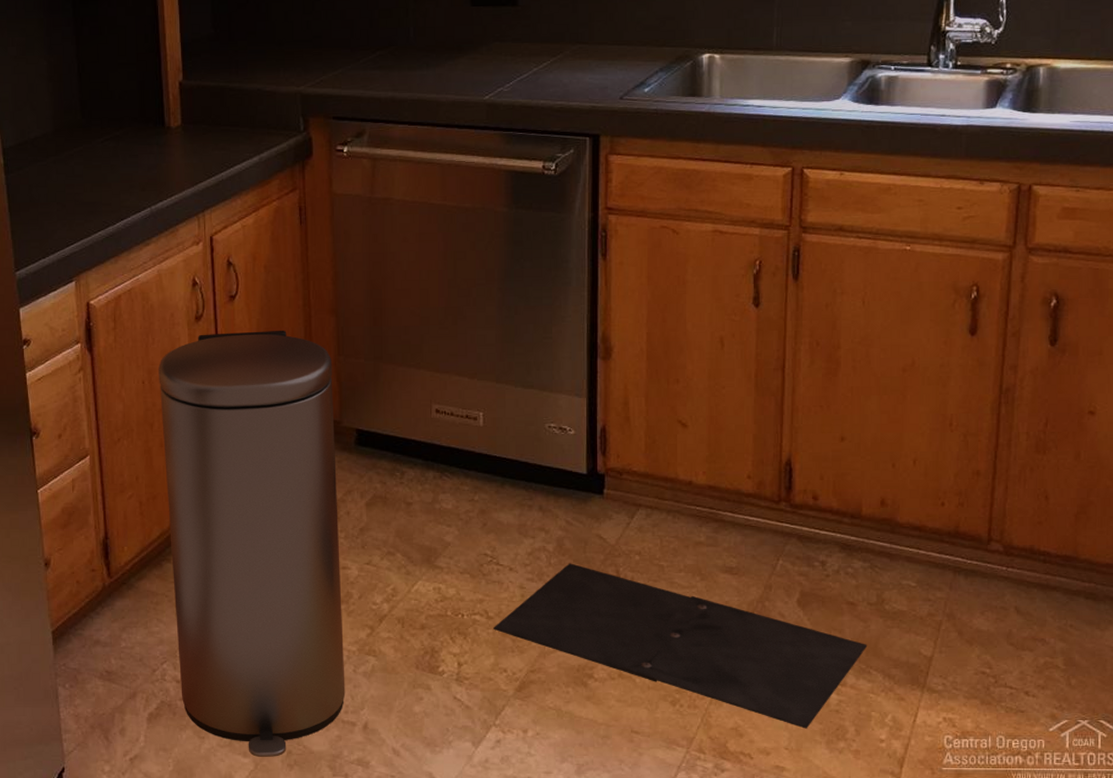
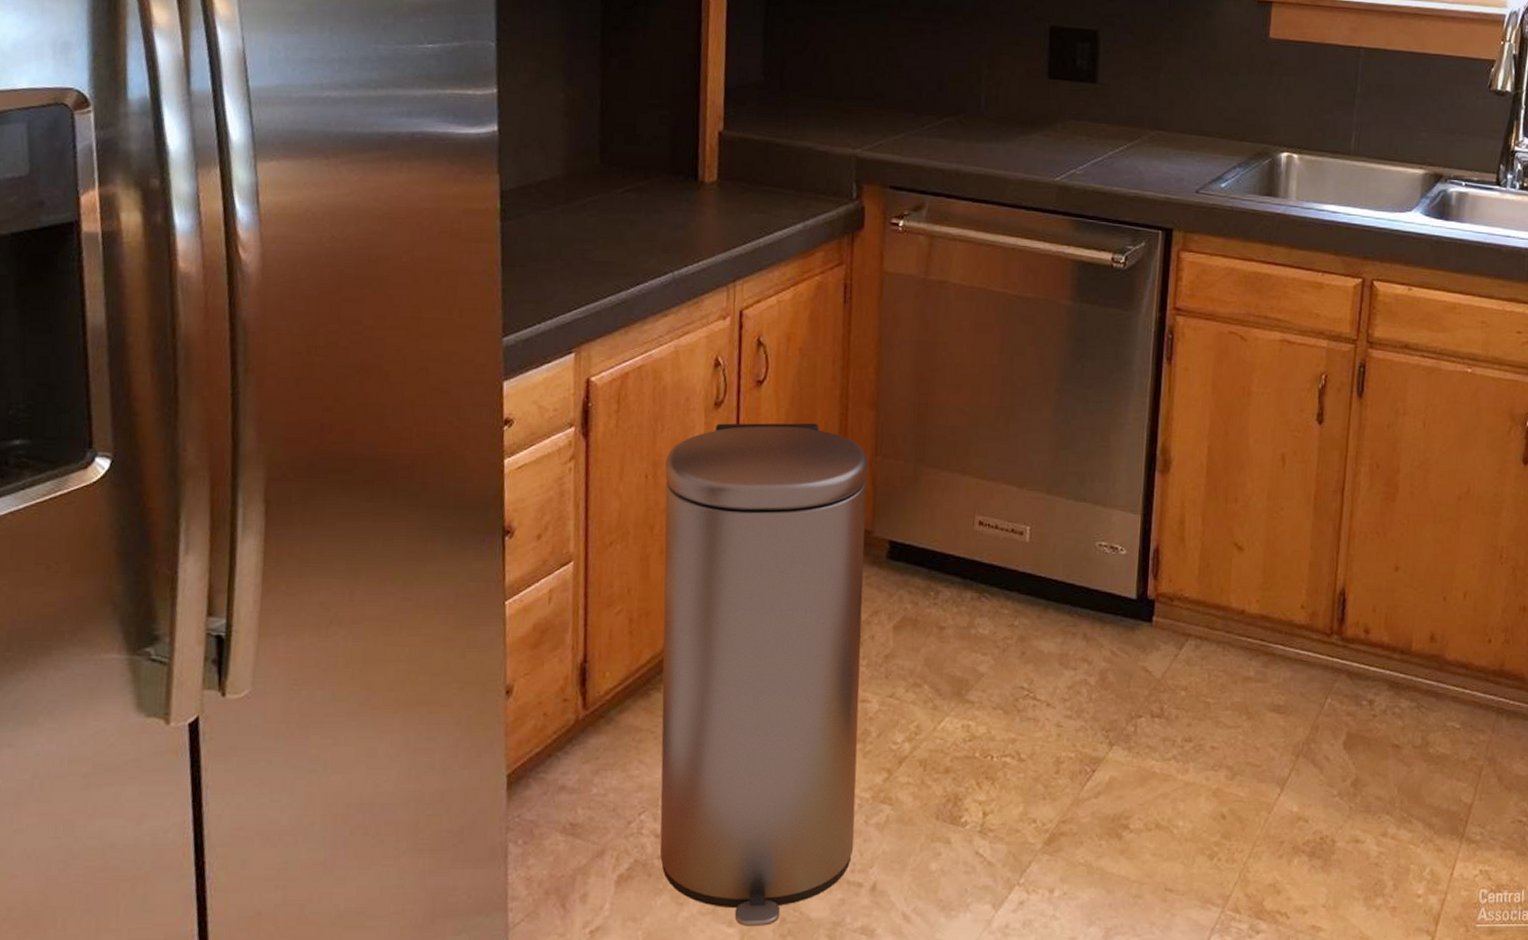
door mat: present [494,563,868,729] -> none [1025,699,1410,884]

